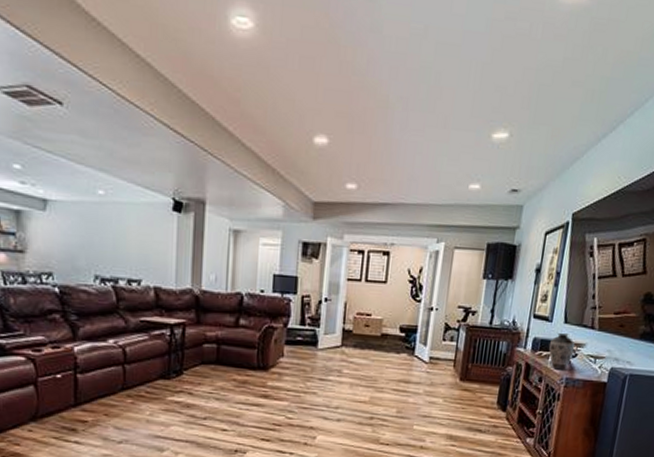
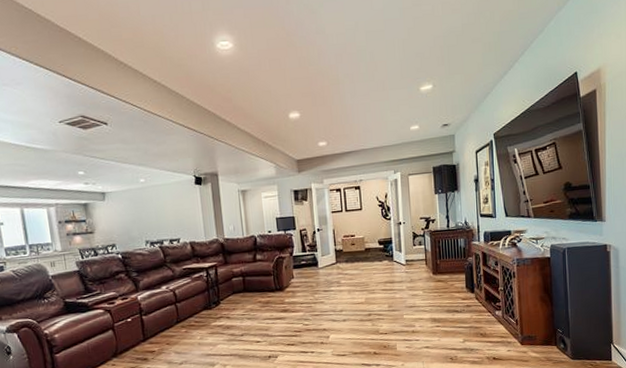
decorative vase: present [548,333,575,372] -> none [497,225,519,255]

